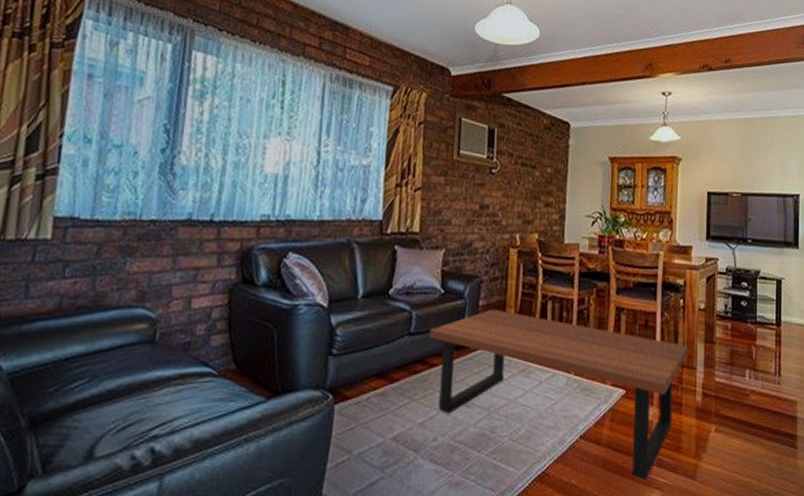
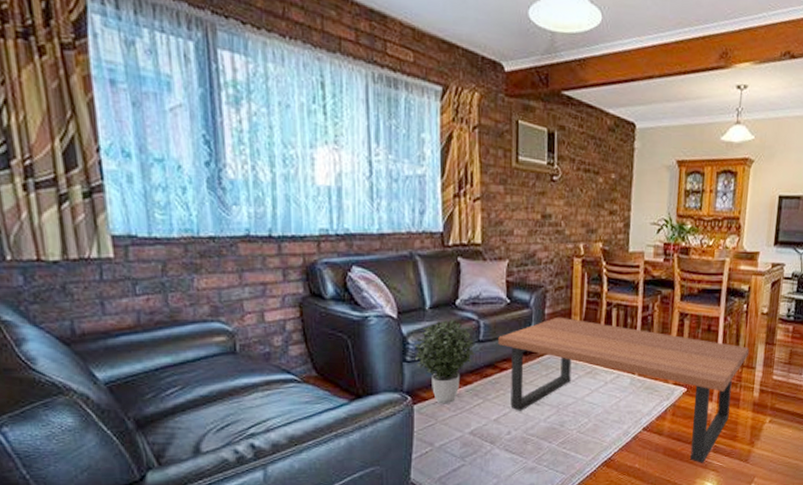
potted plant: none [341,310,405,404] -> present [414,320,475,404]

